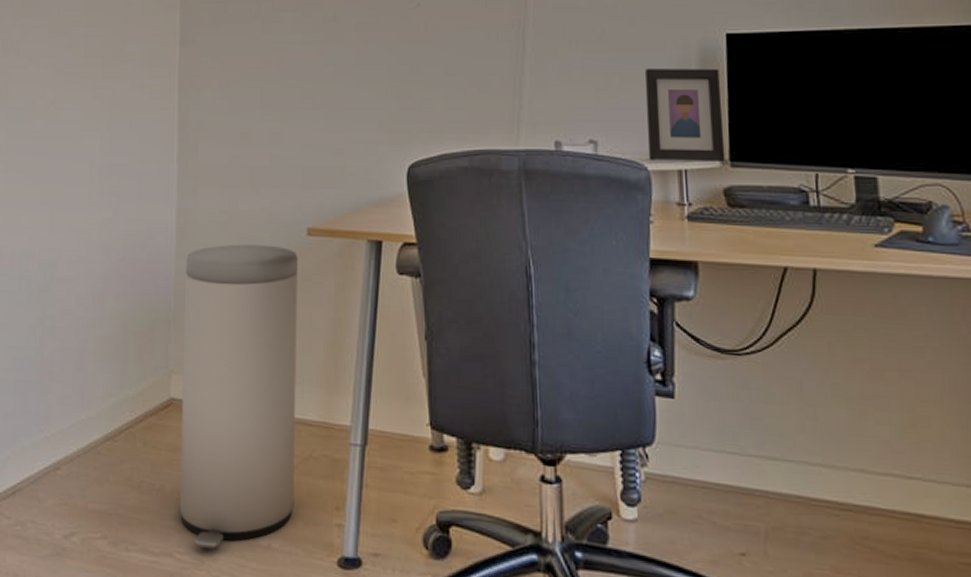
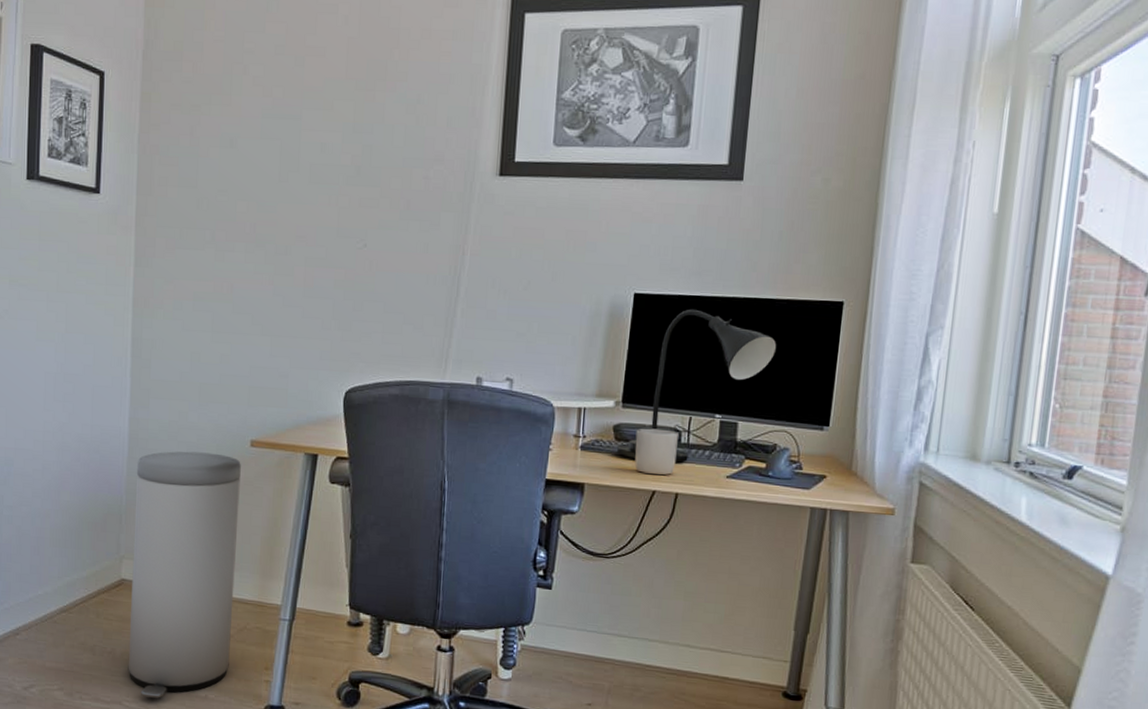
picture frame: present [644,68,726,163] -> none [555,319,624,404]
desk lamp: none [732,46,910,231] -> present [617,309,777,463]
mug: none [752,190,808,248] -> present [634,428,680,476]

